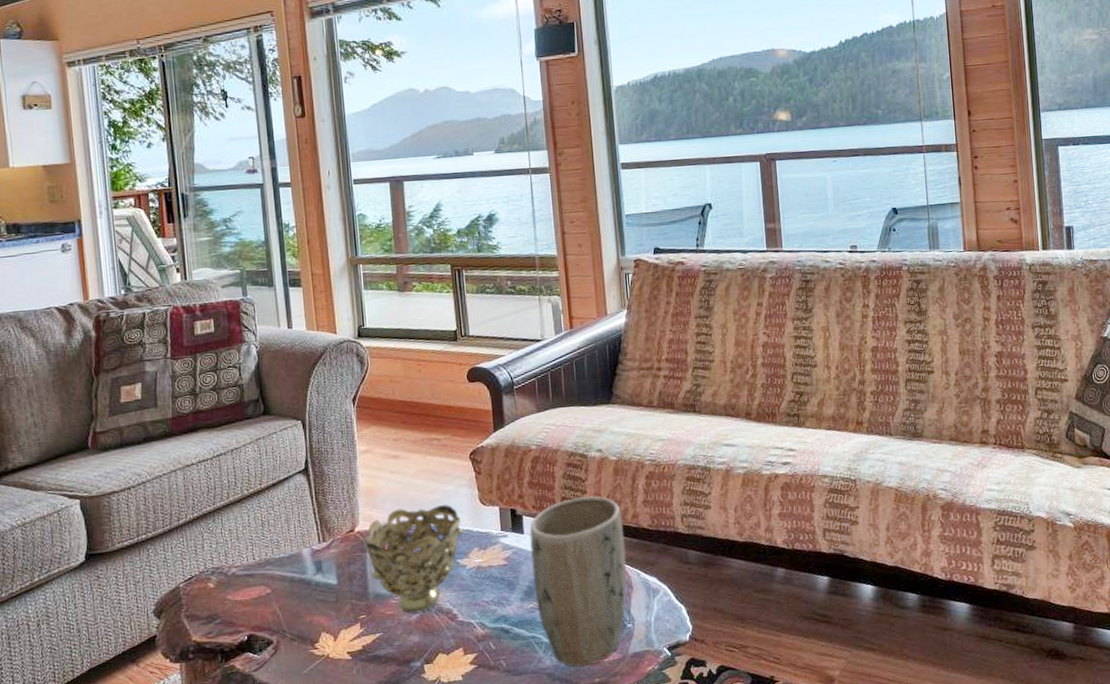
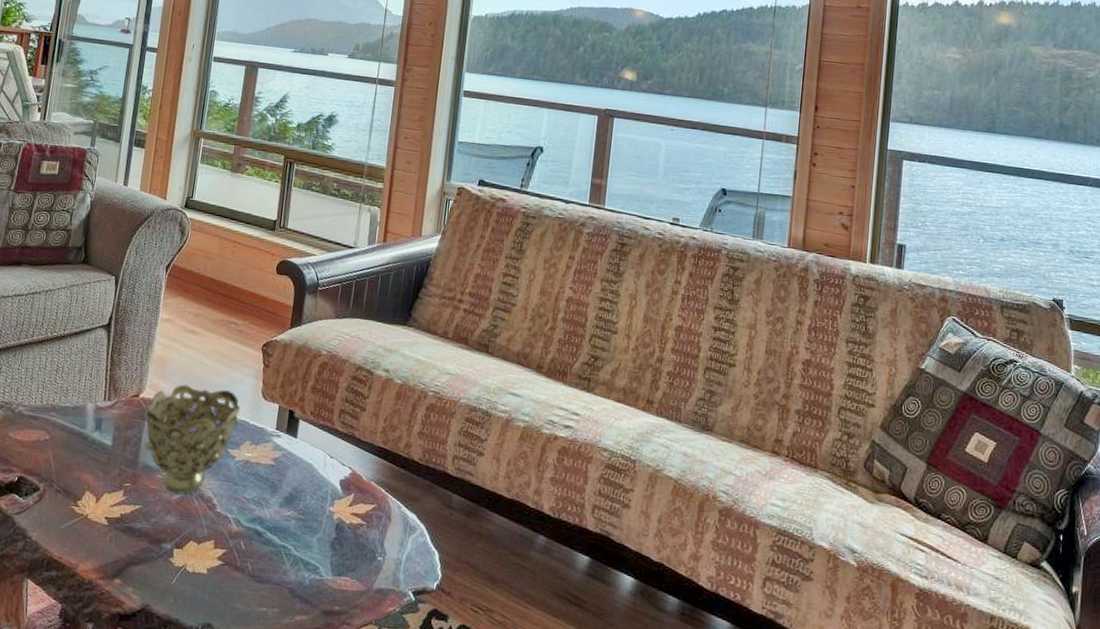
plant pot: present [529,495,627,667] -> none [294,413,395,590]

